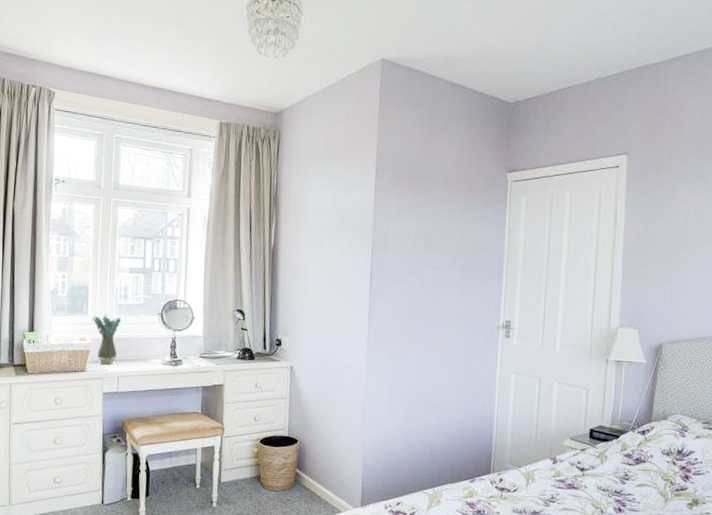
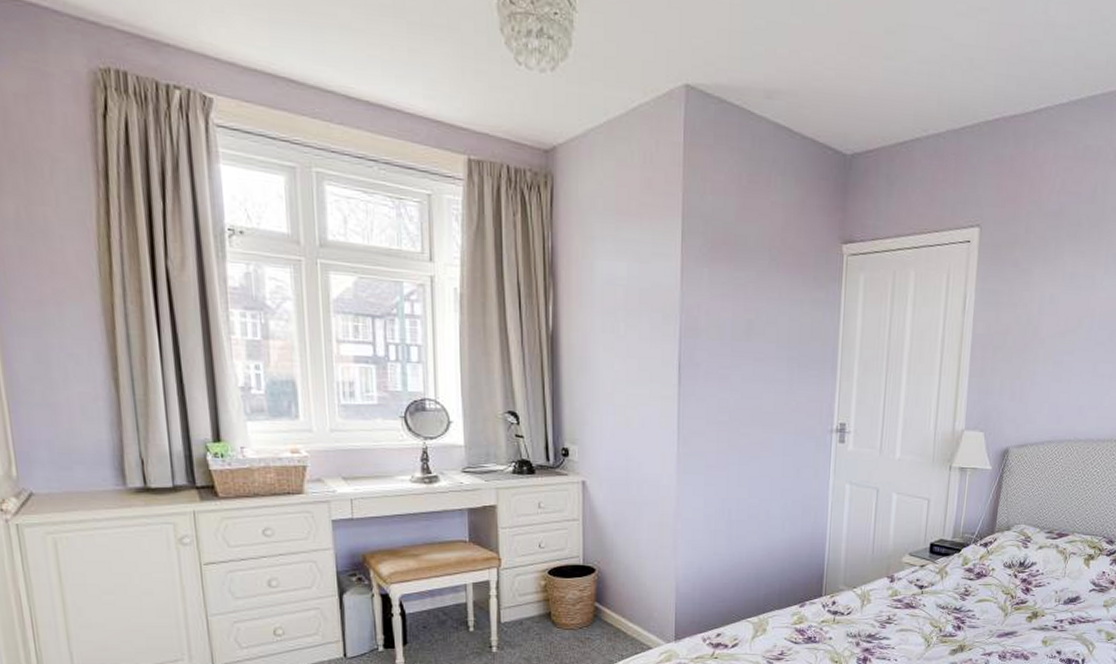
vase: present [91,314,121,365] -> none [305,417,348,484]

